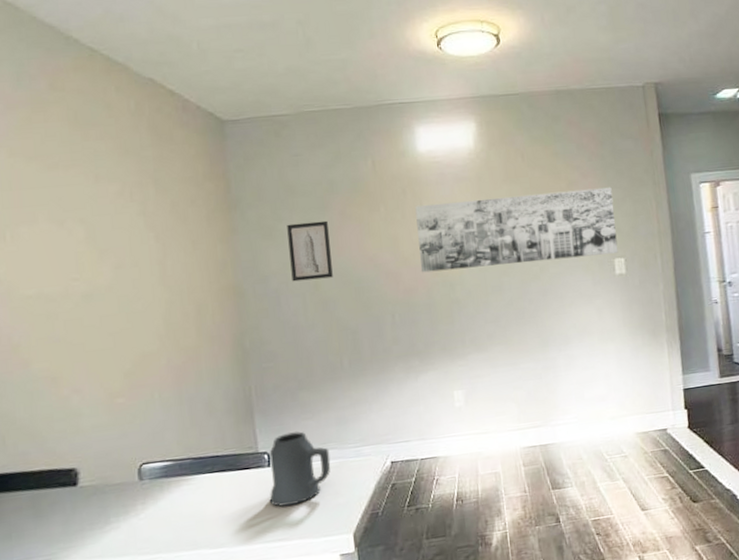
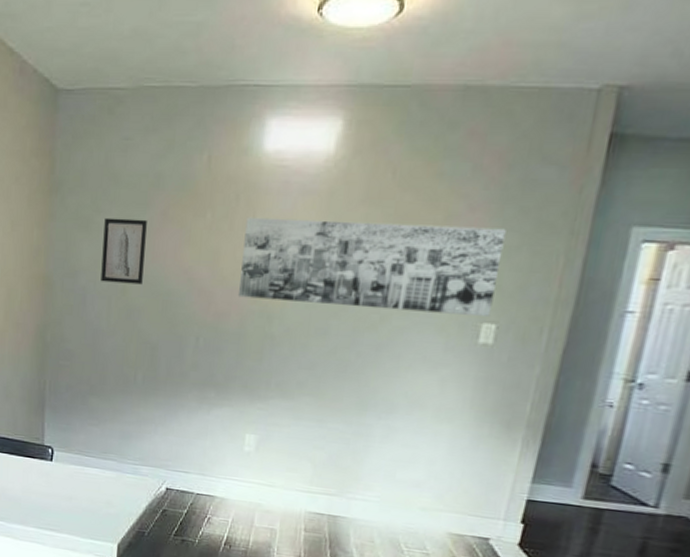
mug: present [269,431,331,507] -> none [47,433,109,503]

